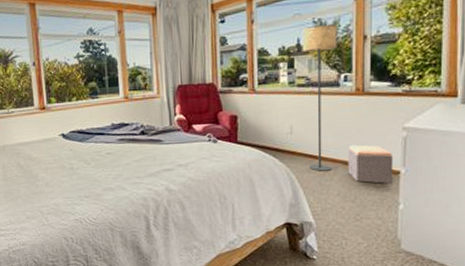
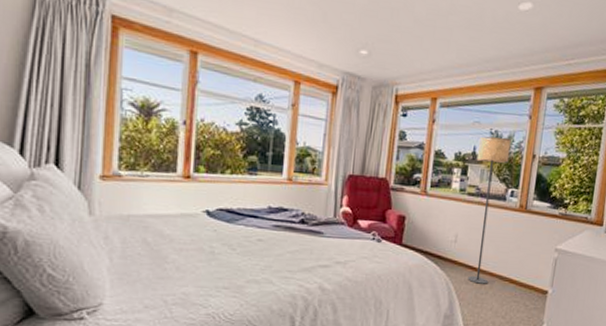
footstool: present [348,144,394,185] -> none [502,260,544,303]

